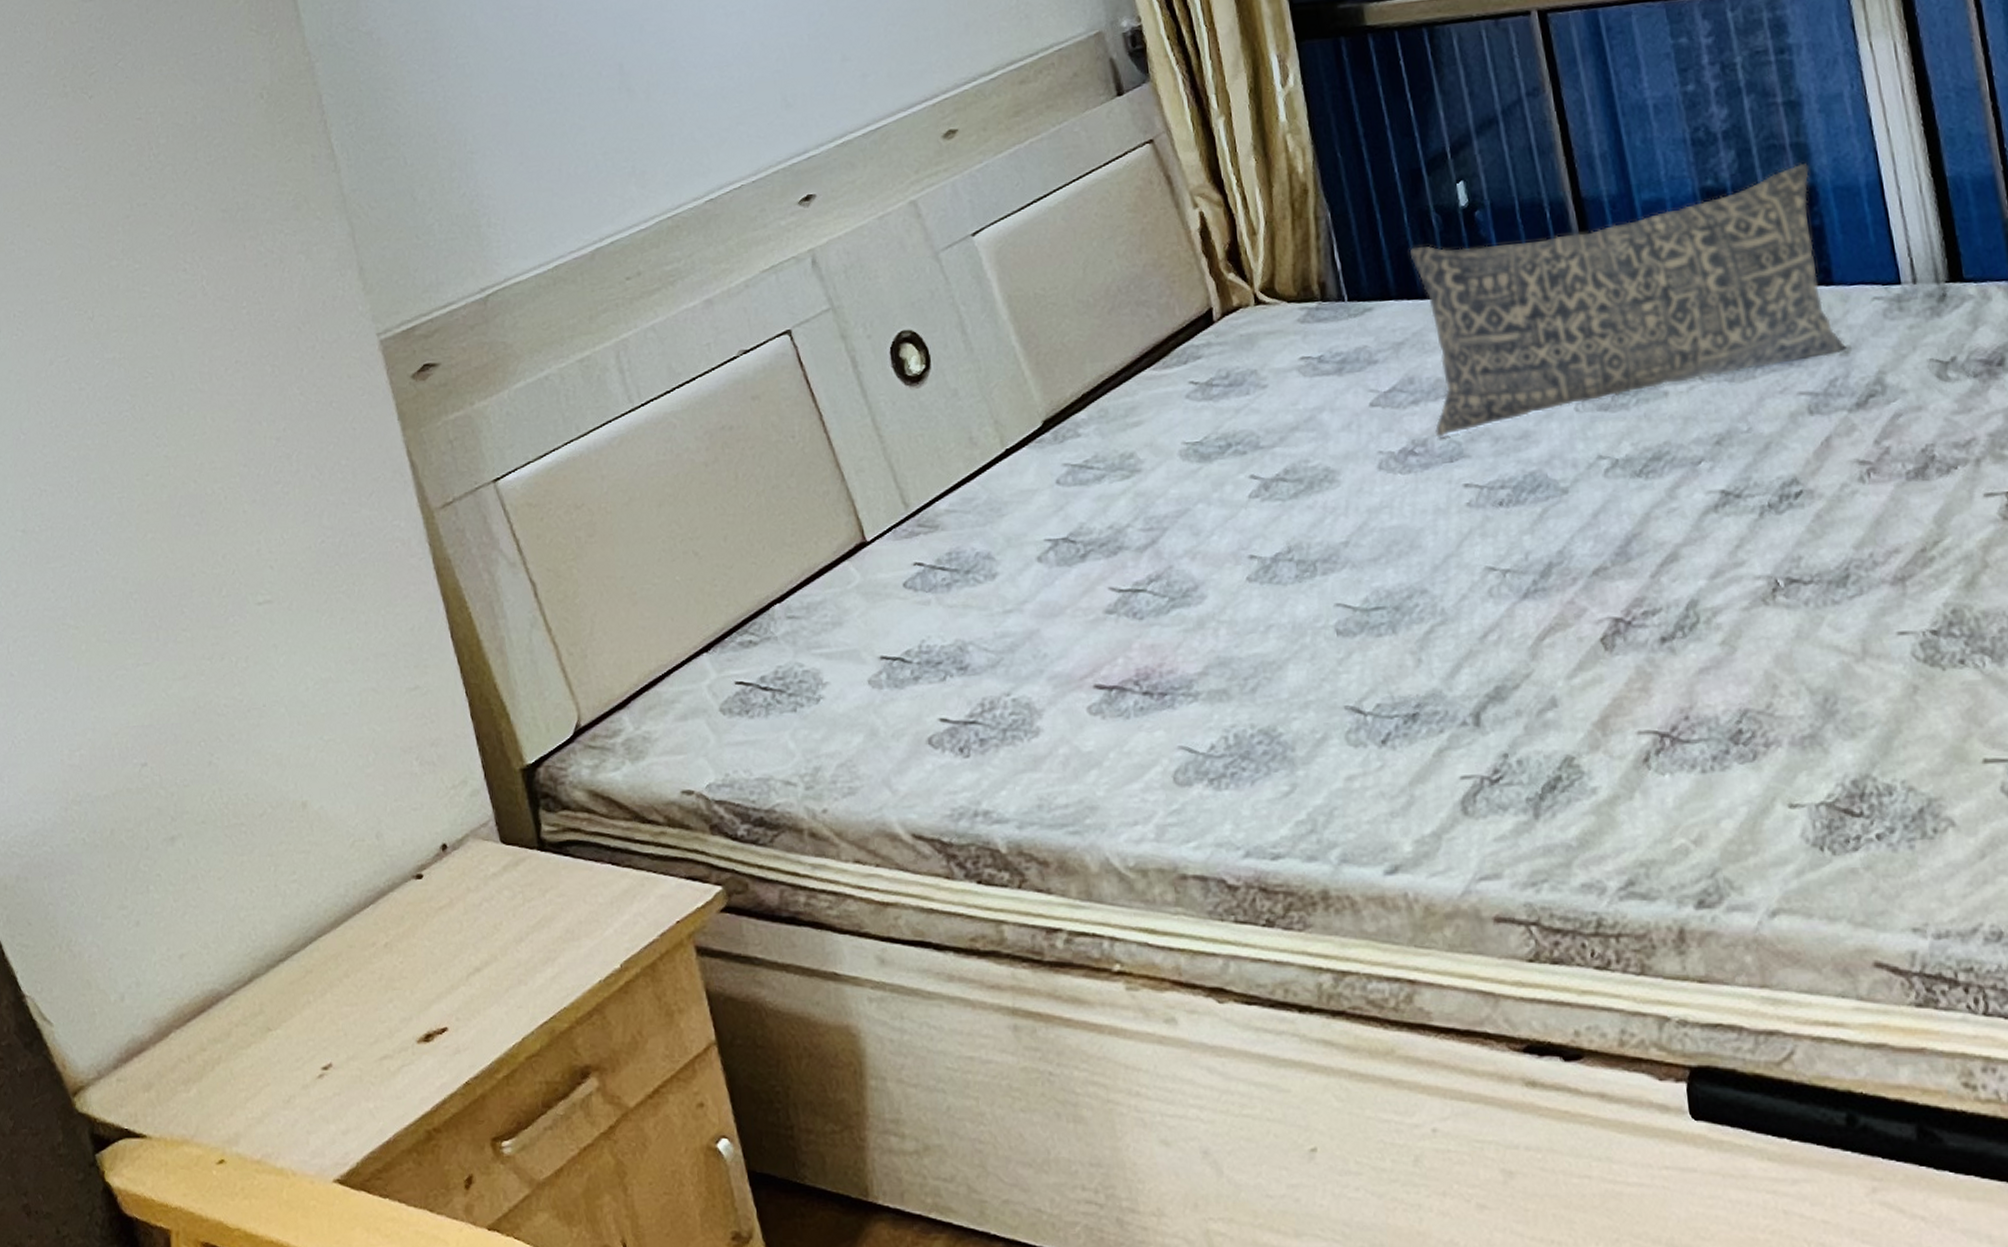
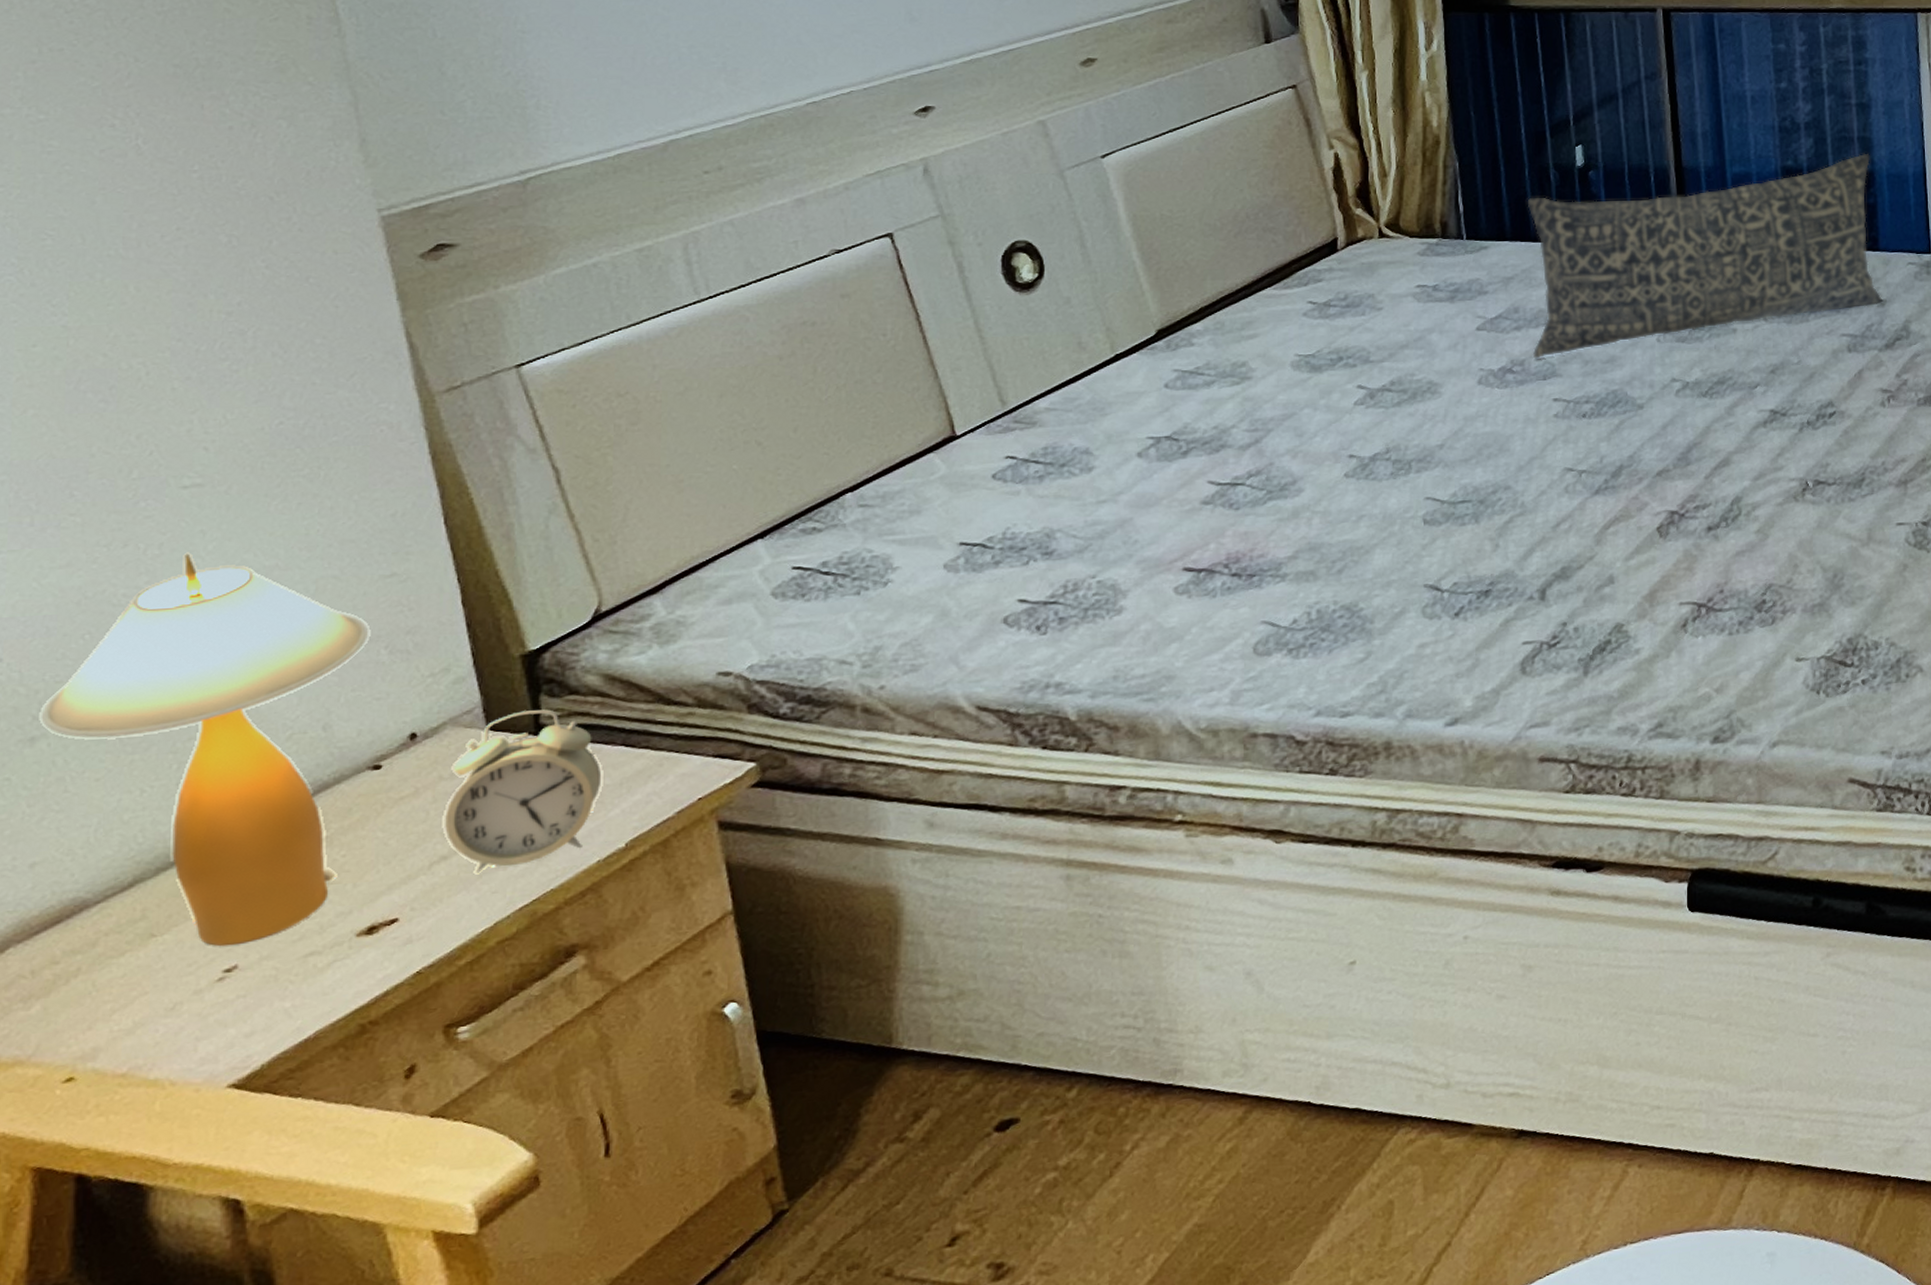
table lamp: none [177,666,402,1043] -> present [42,553,368,946]
alarm clock: none [475,824,596,987] -> present [445,709,602,873]

